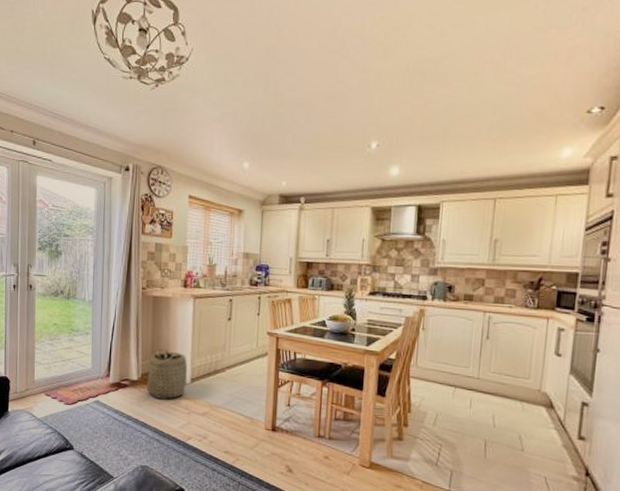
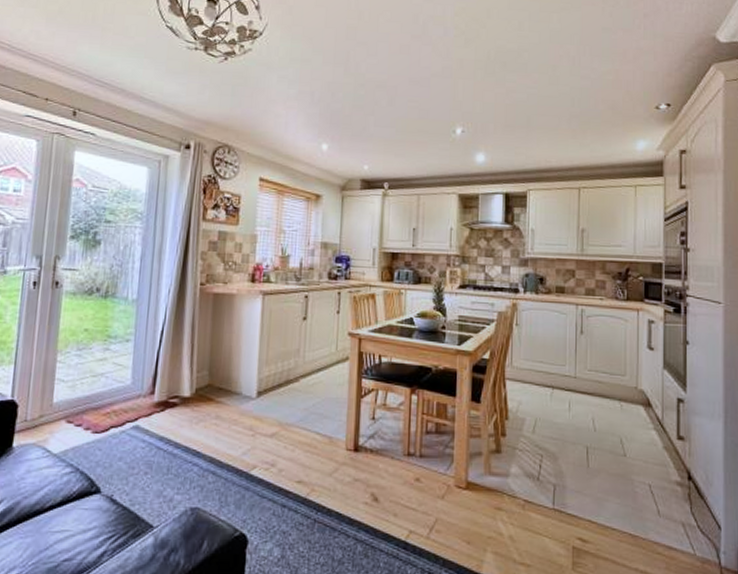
basket: present [147,348,188,399] -> none [201,355,254,419]

